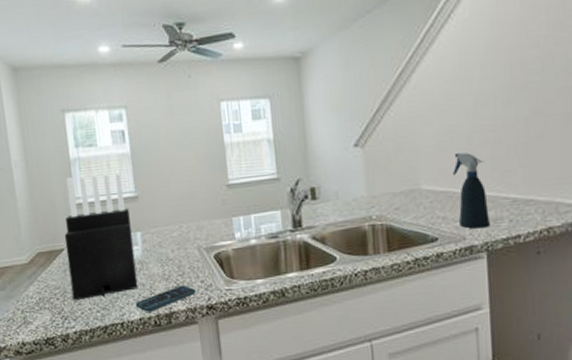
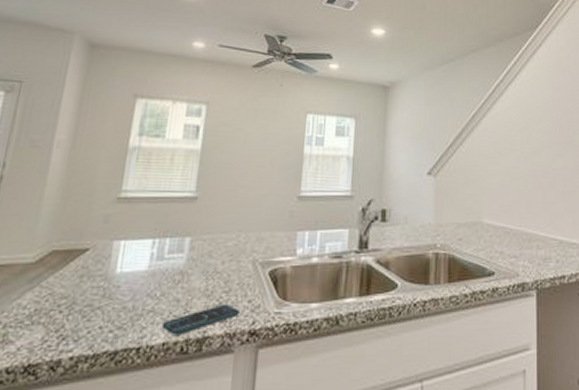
knife block: present [64,172,138,300] -> none [81,167,185,314]
spray bottle: present [453,152,491,229] -> none [512,192,541,266]

